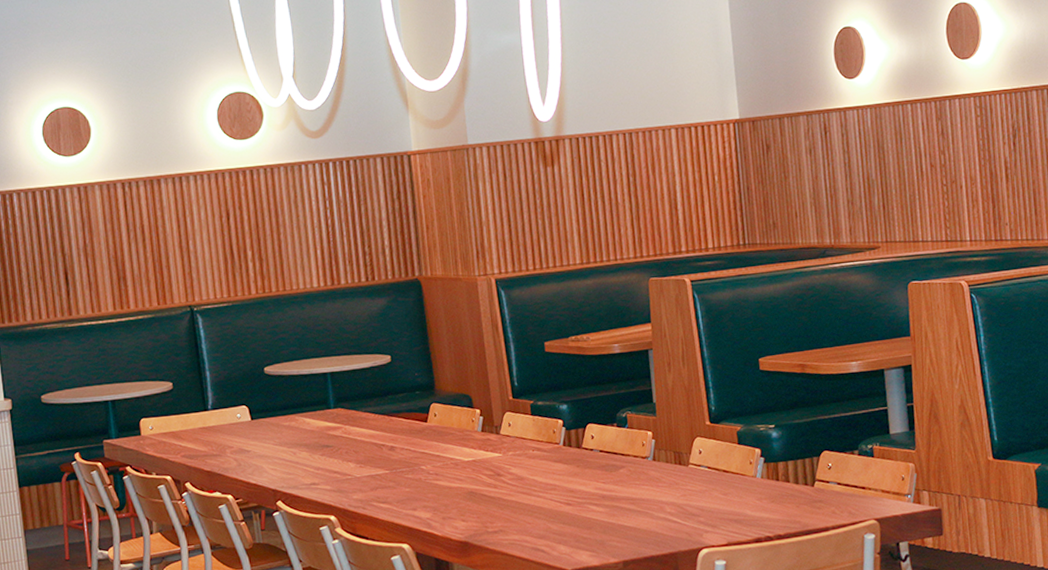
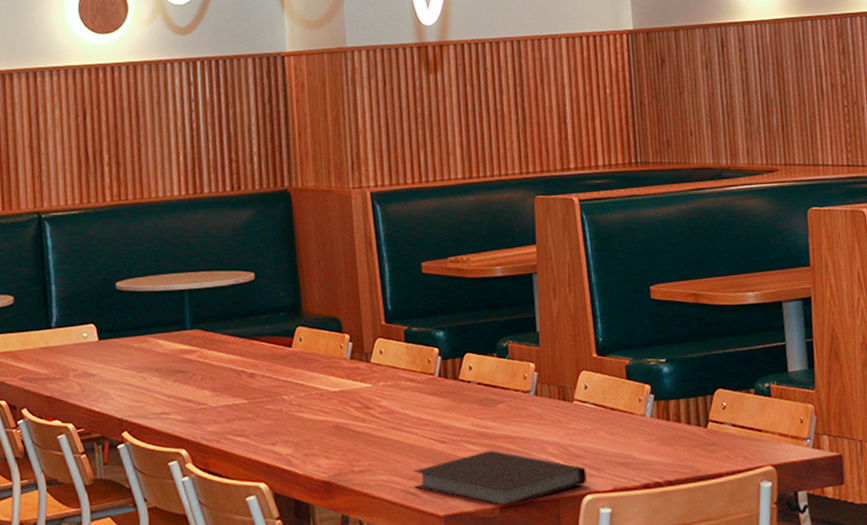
notebook: none [543,510,703,560] -> present [414,450,587,505]

